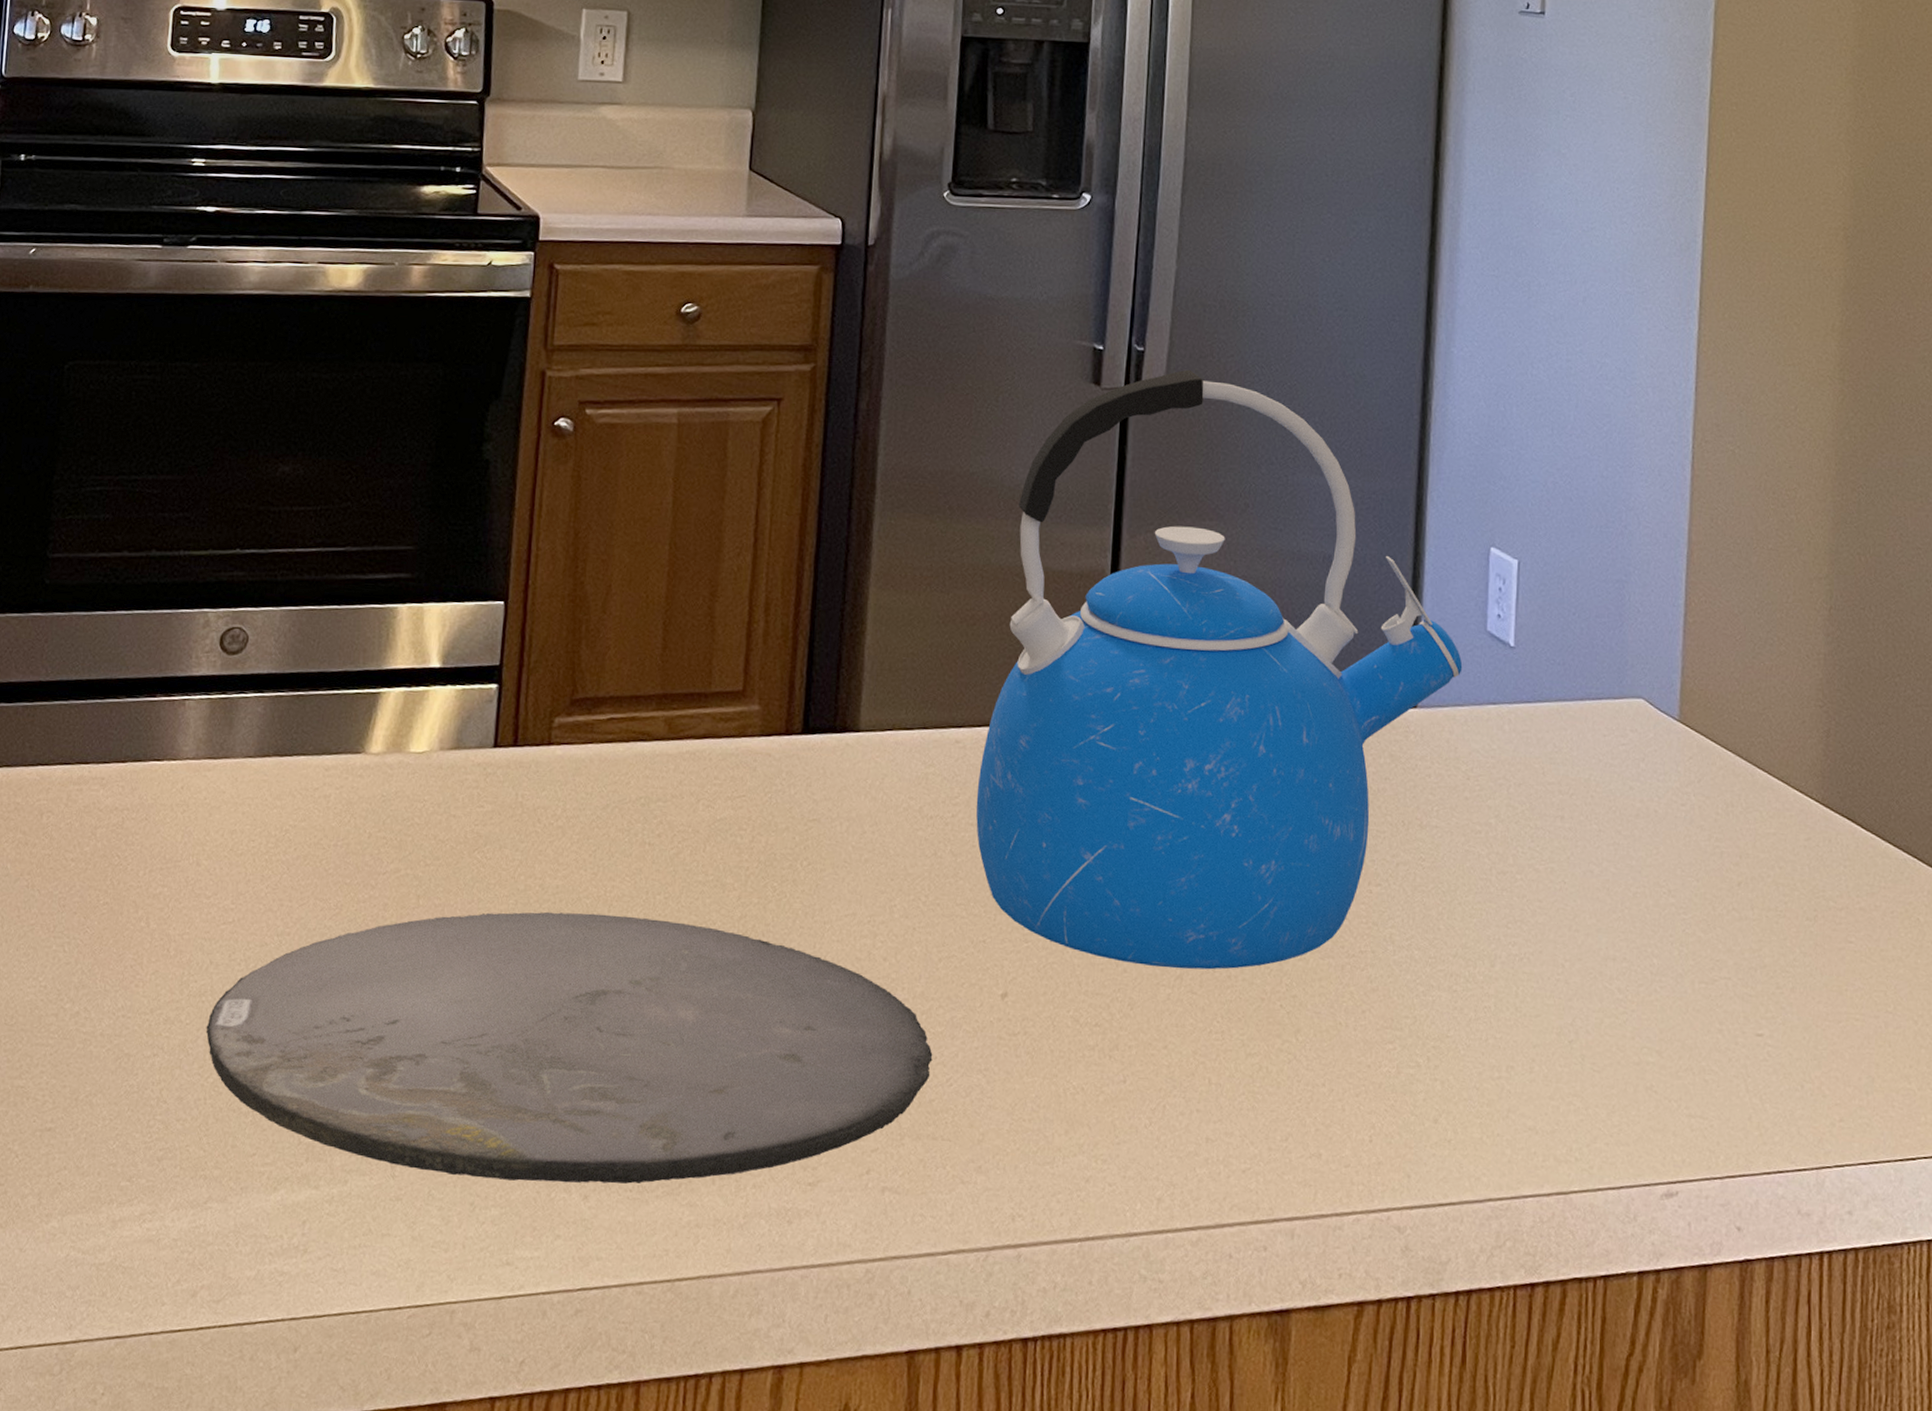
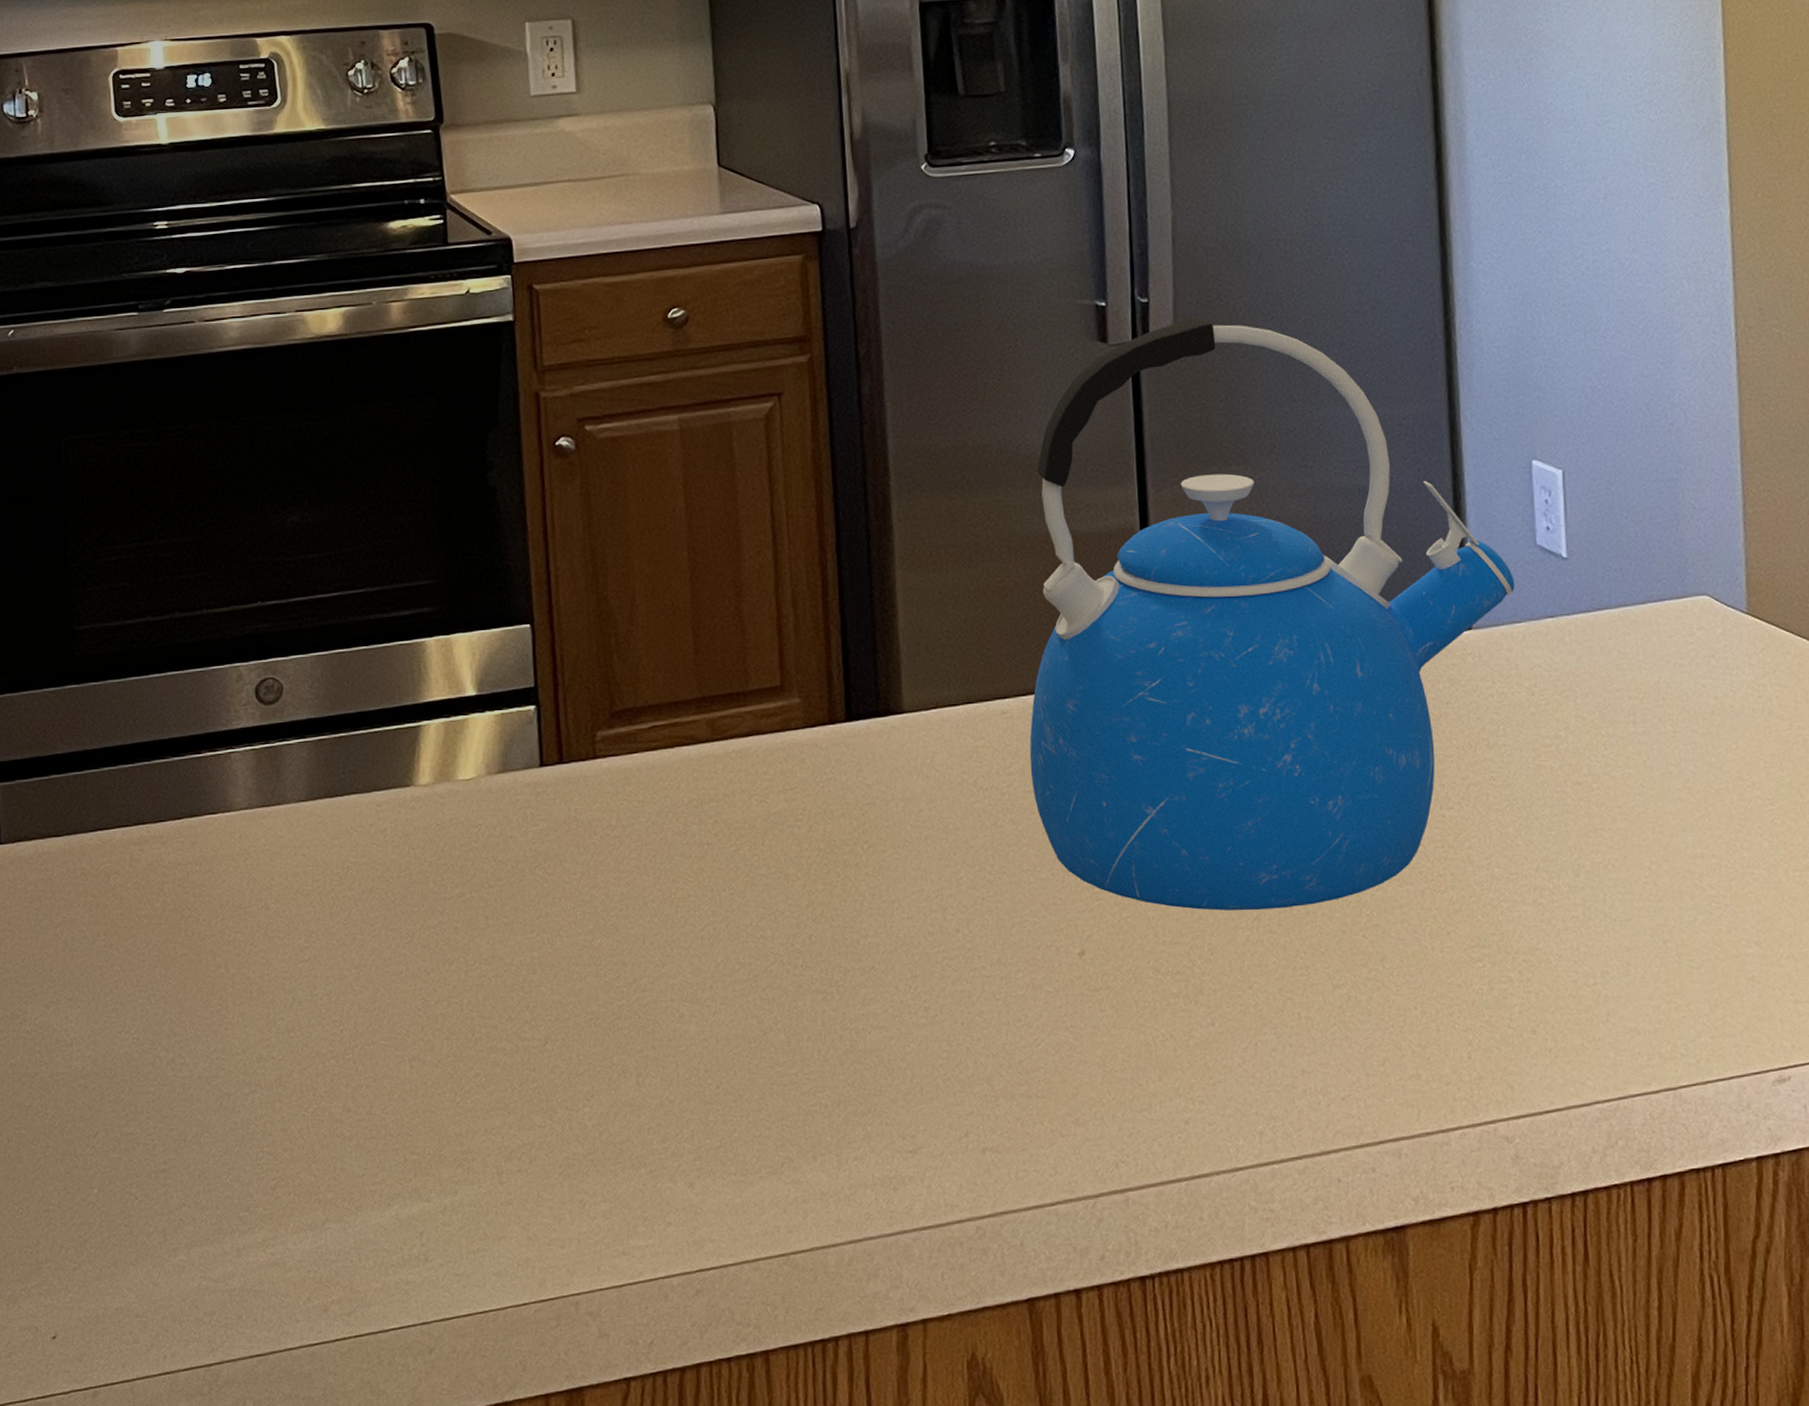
plate: present [205,911,933,1184] -> none [299,915,1017,1176]

